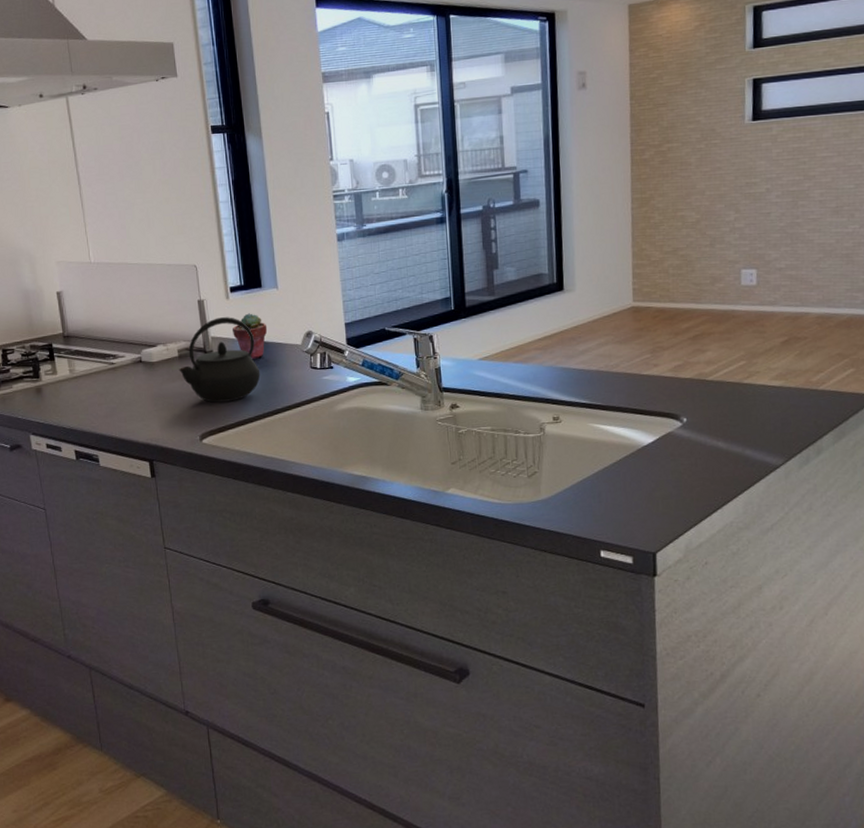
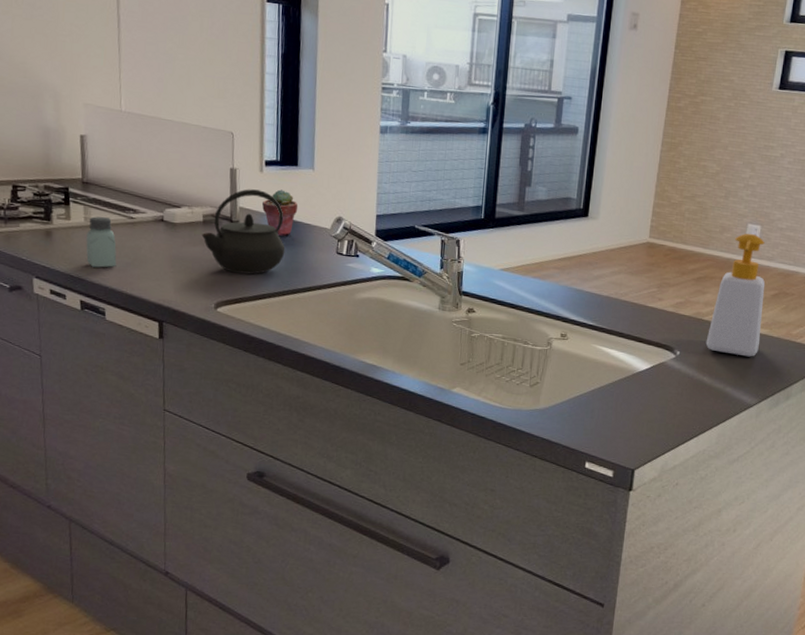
saltshaker: none [73,367,104,417] -> present [86,216,117,268]
soap bottle: none [714,279,776,414] -> present [705,233,766,357]

